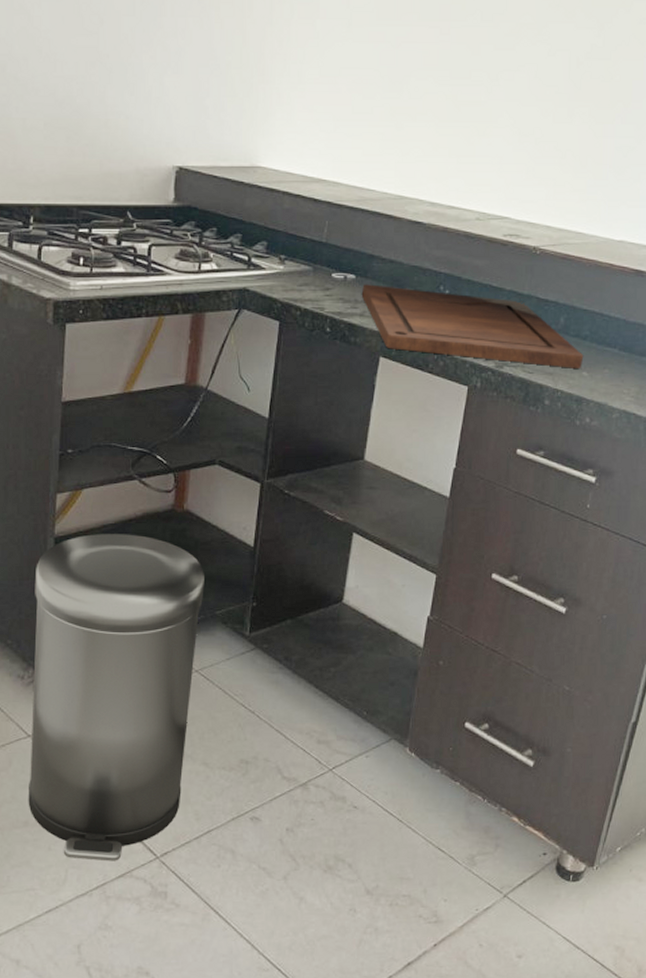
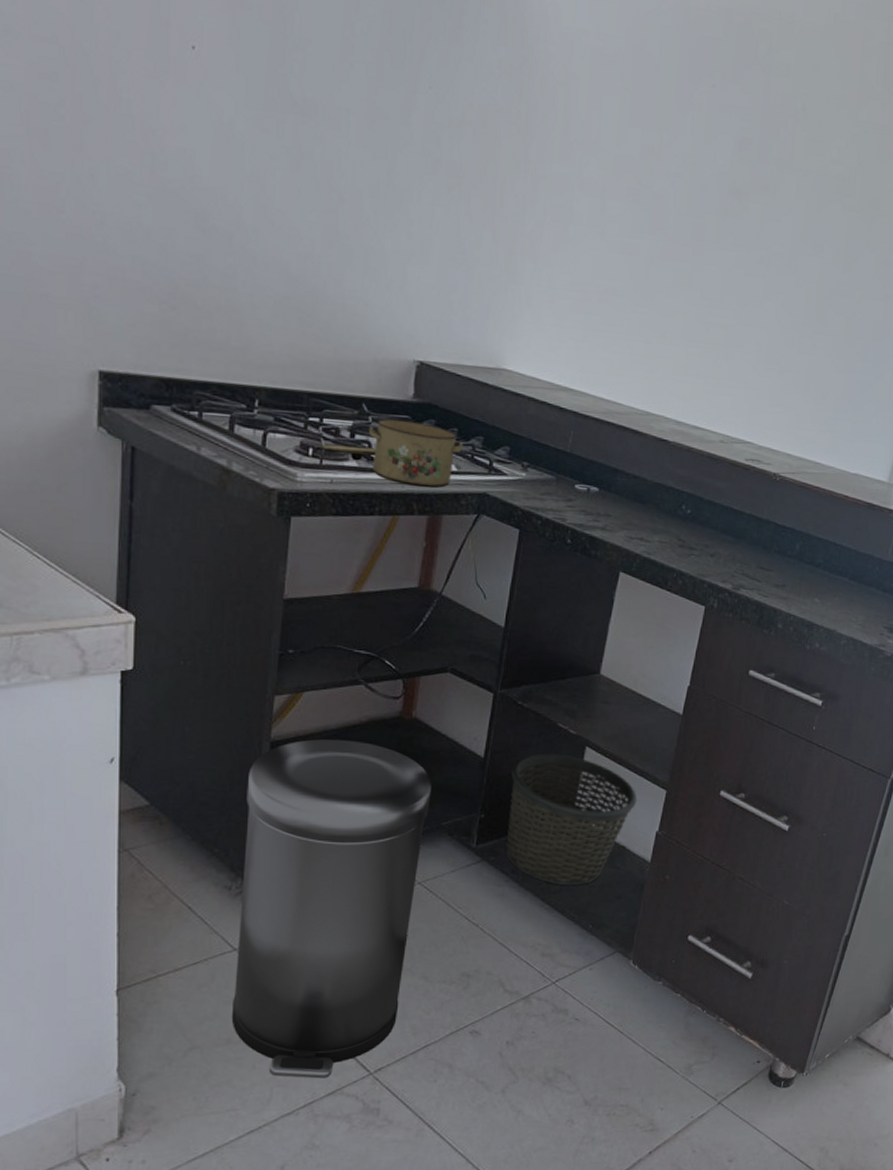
cooking pot: none [87,224,222,288] -> present [317,418,463,489]
basket: none [278,541,407,673] -> present [506,753,637,886]
cutting board: present [361,284,584,368] -> none [603,498,817,595]

